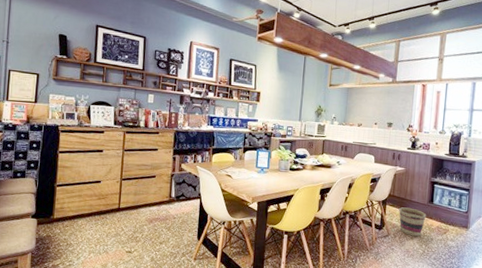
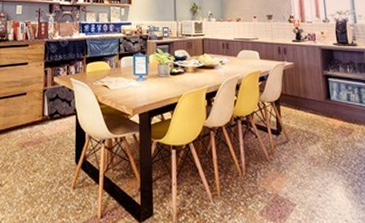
basket: present [399,207,427,237] -> none [294,107,326,140]

